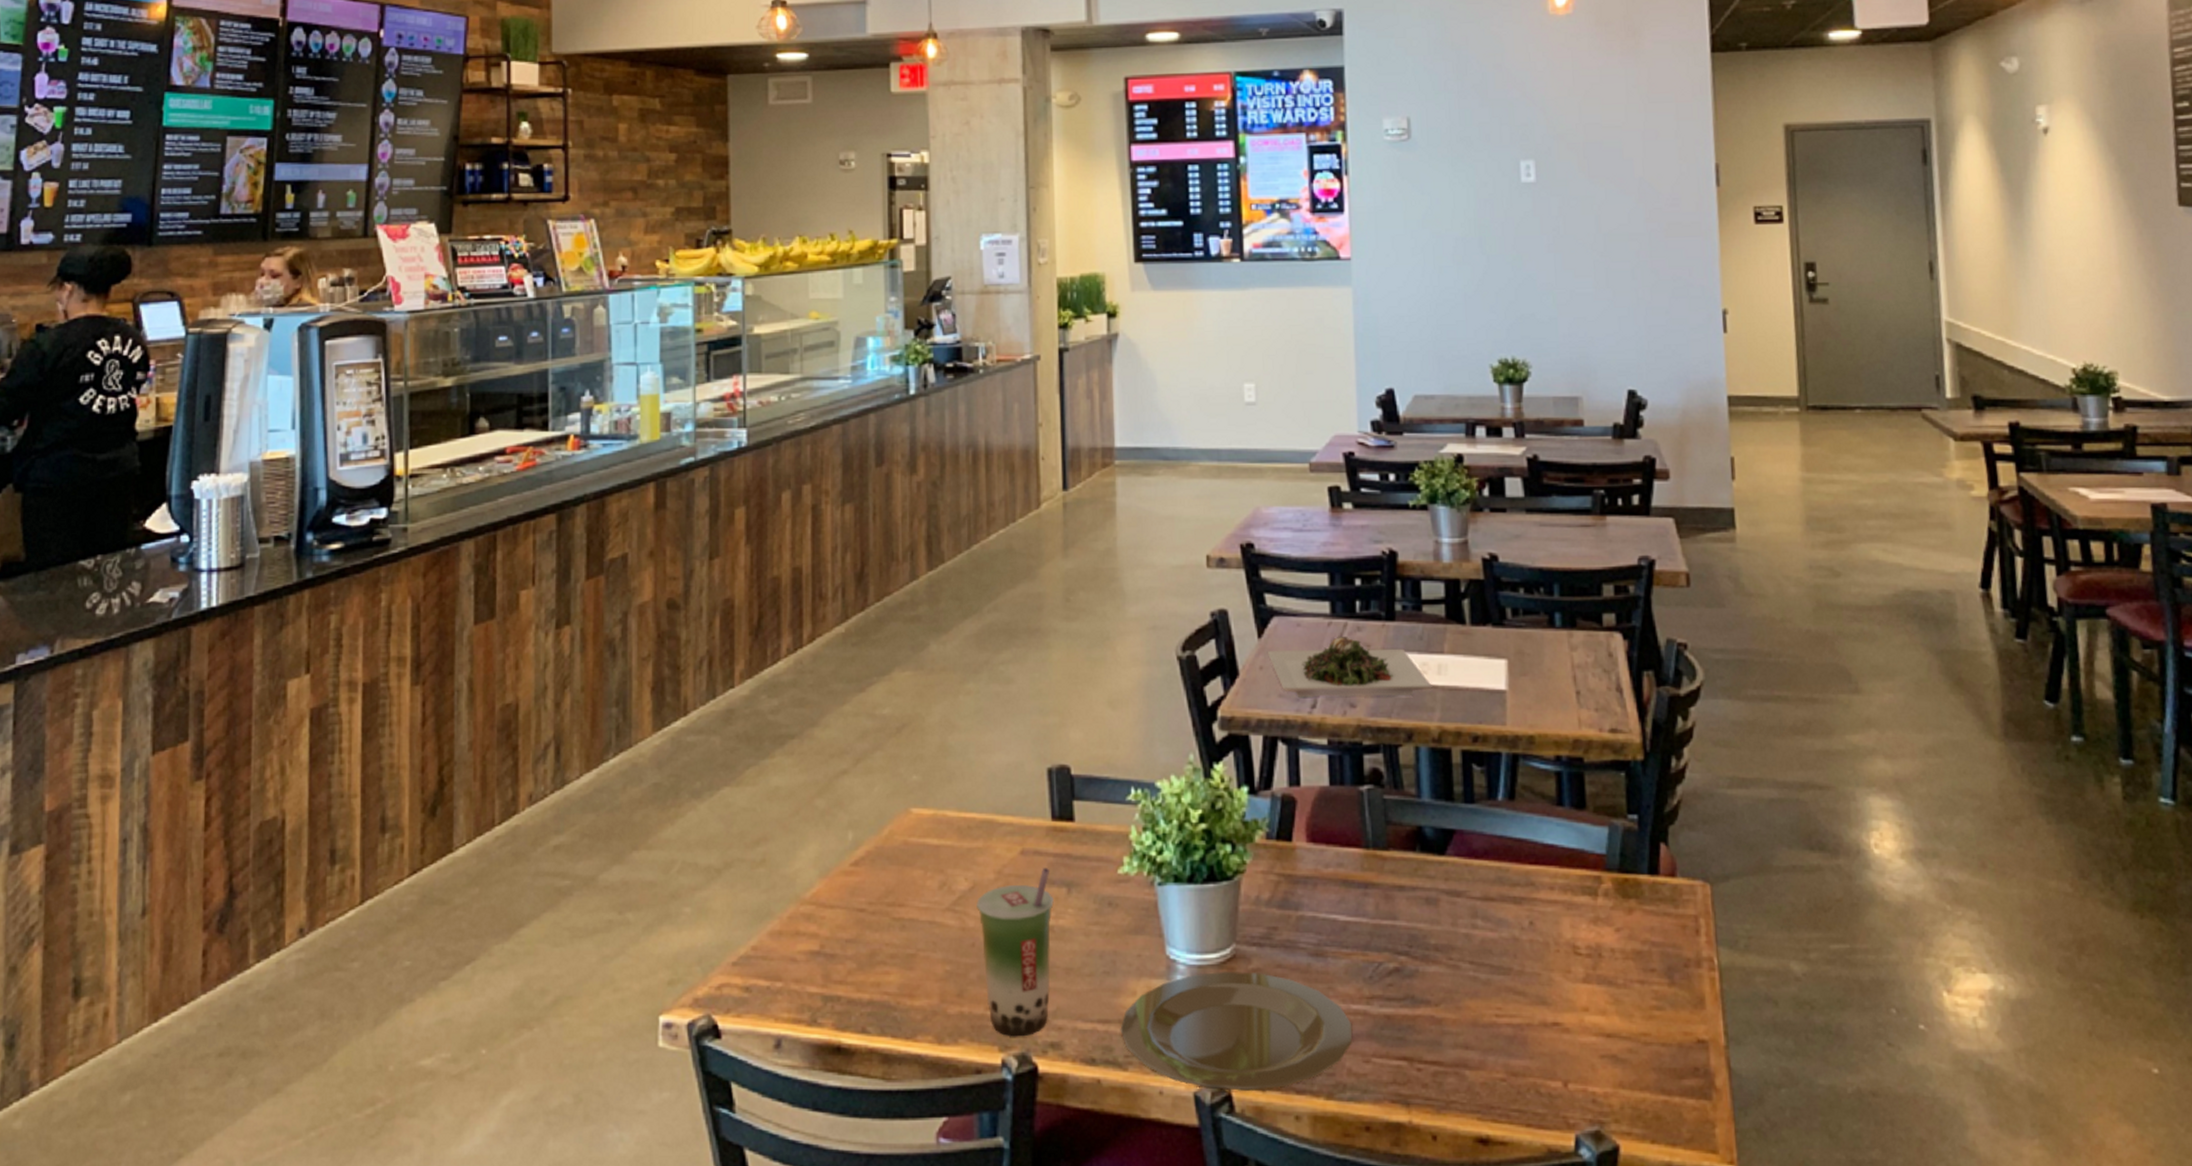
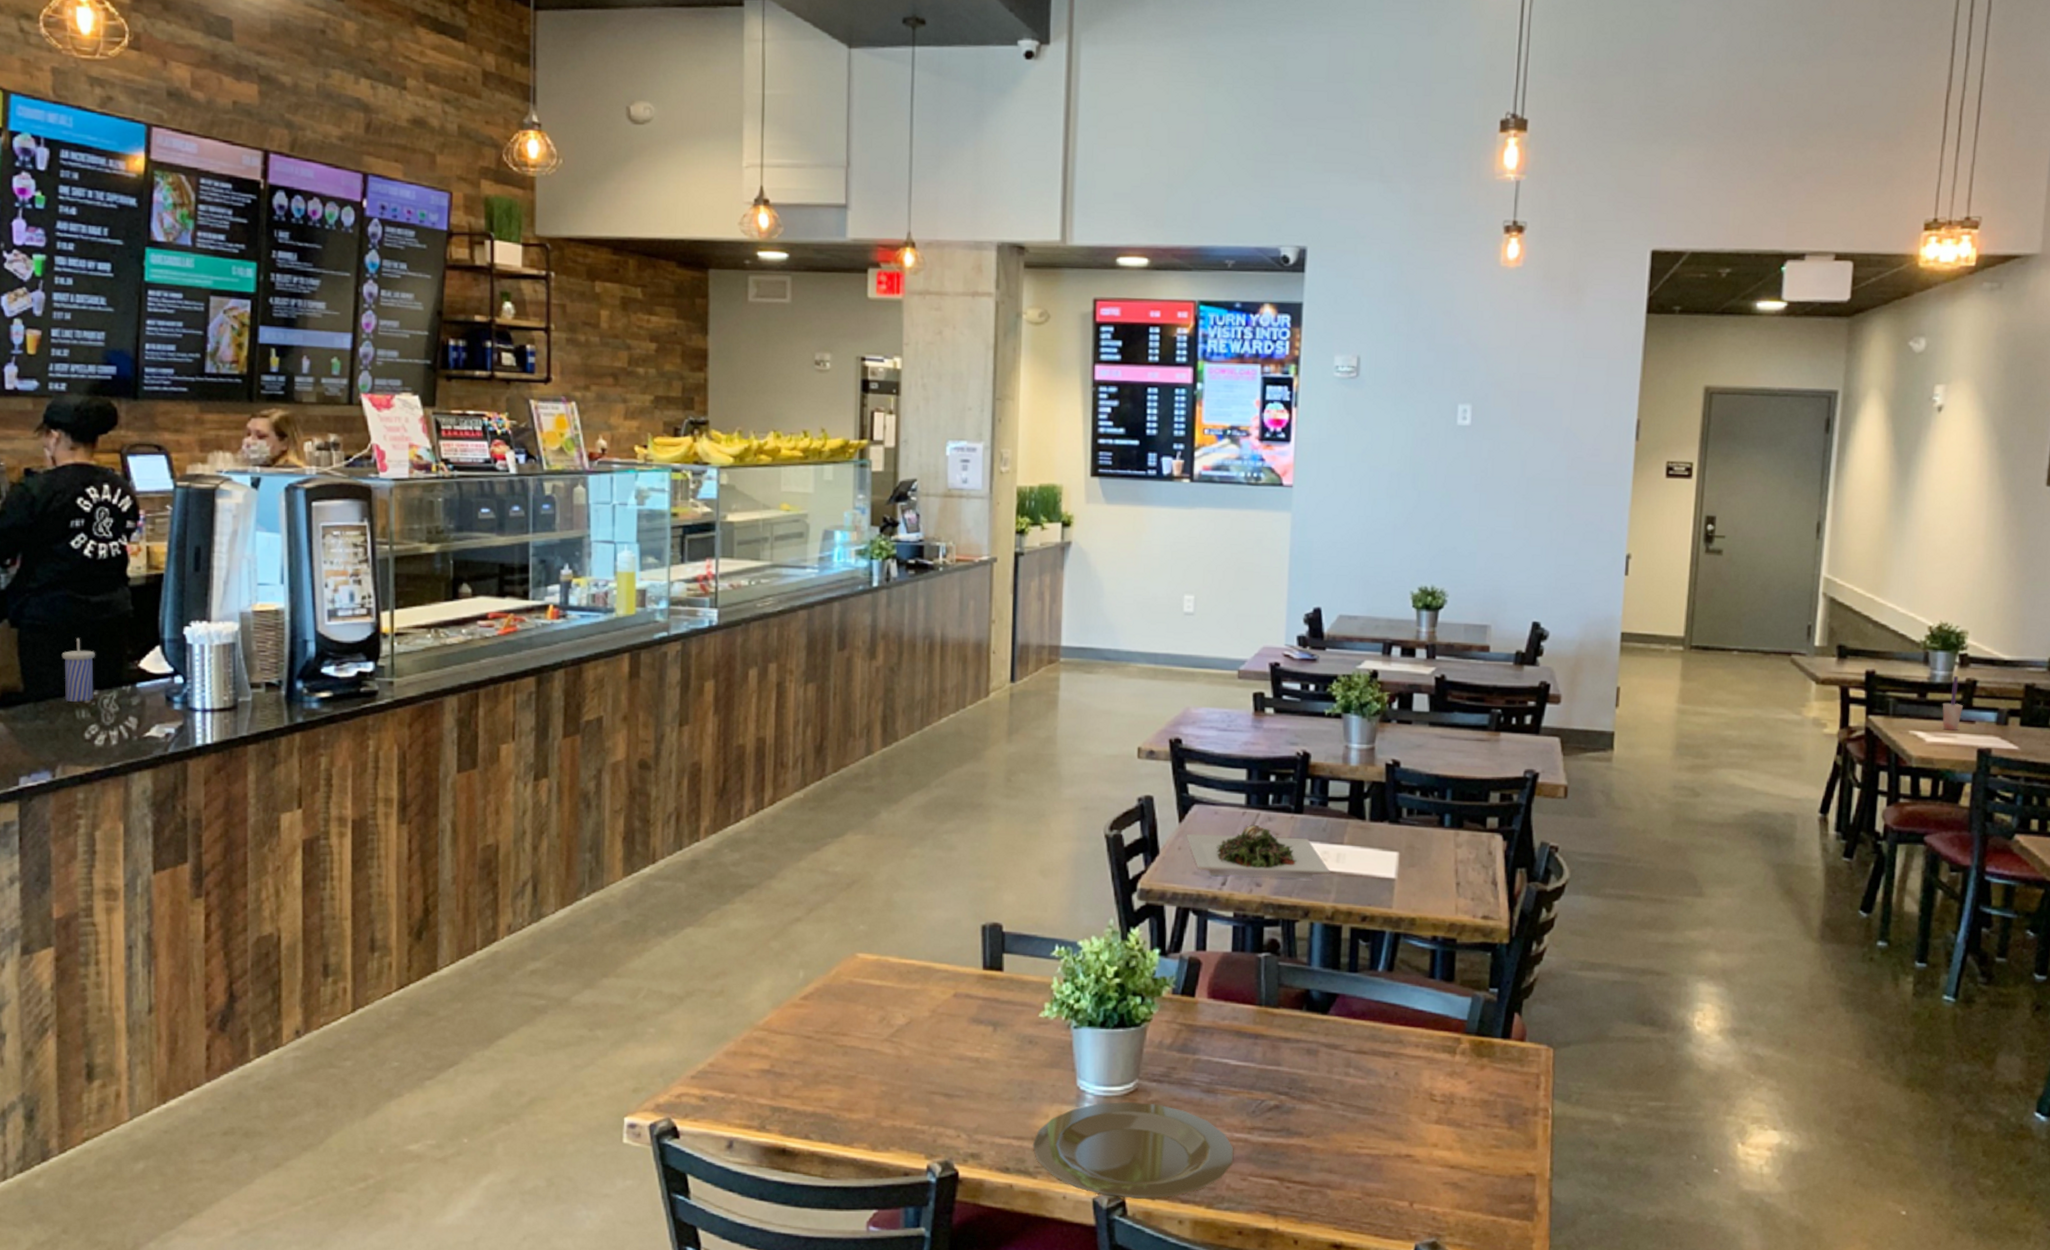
beverage cup: none [65,499,101,570] -> present [61,637,96,703]
beverage cup: present [976,868,1054,1037] -> none [912,1009,981,1148]
beverage cup: none [2101,422,2127,486] -> present [1942,675,1964,731]

